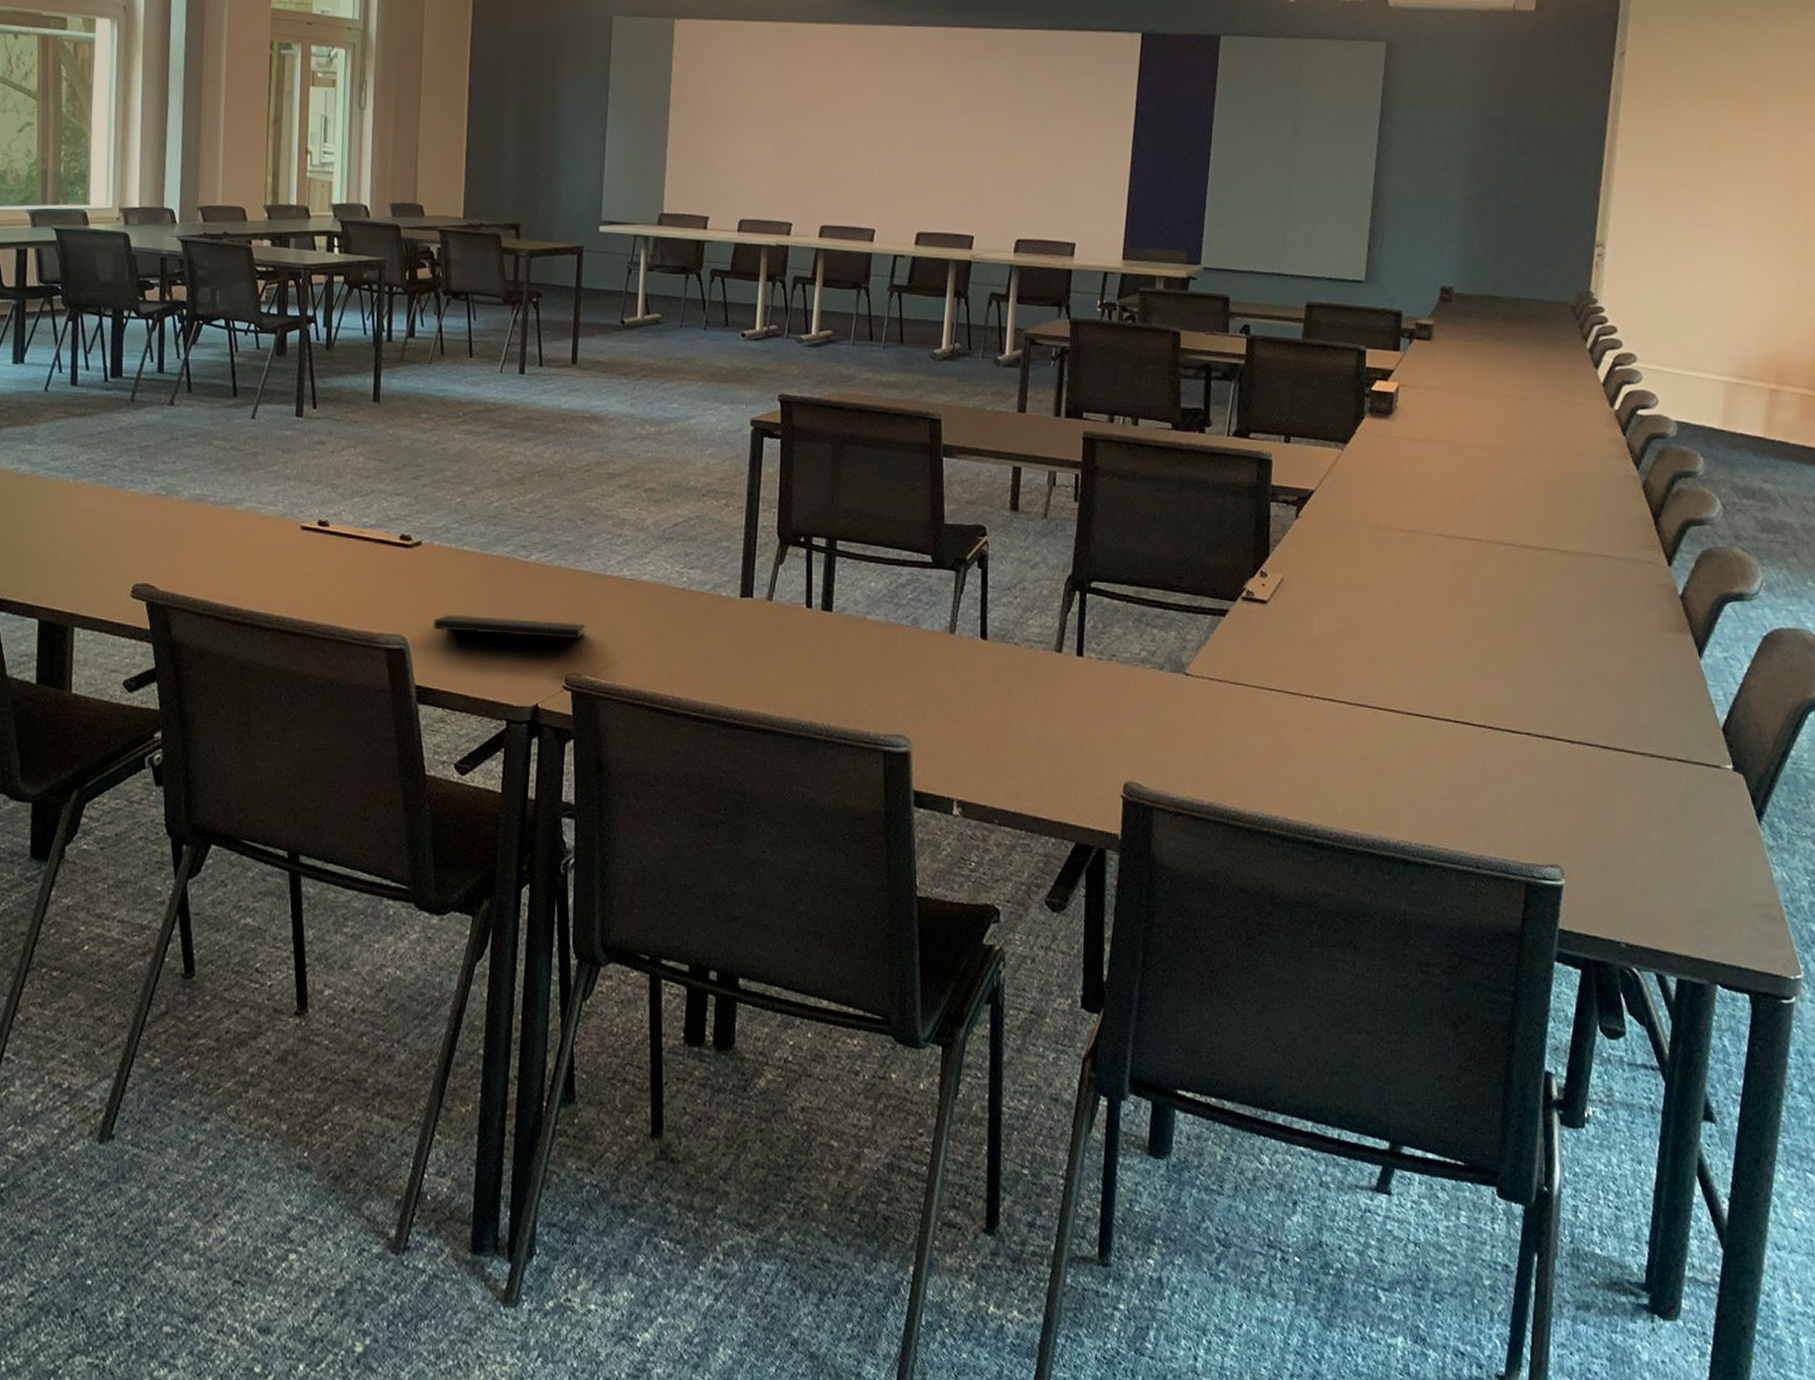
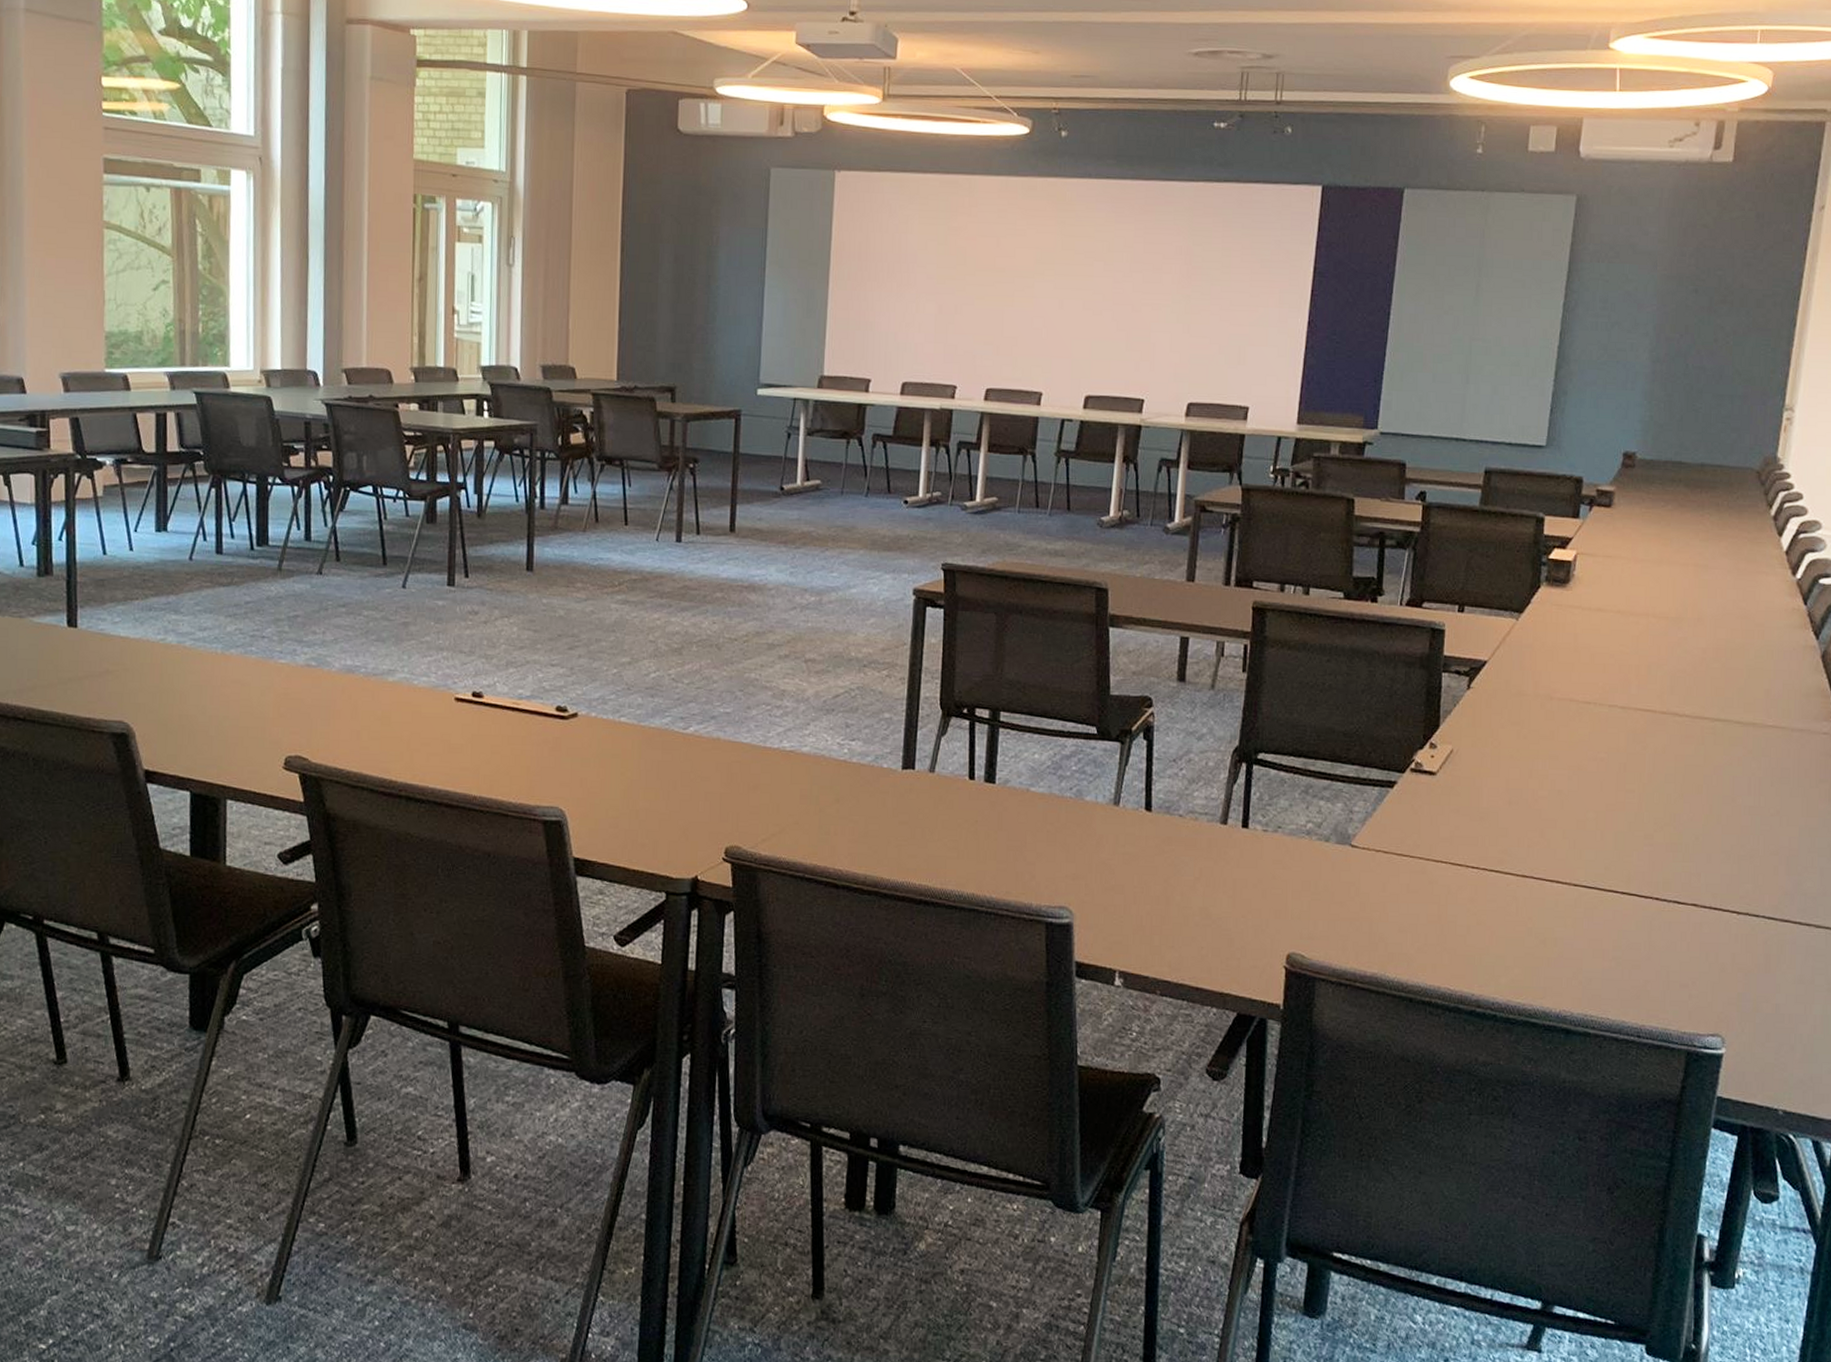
notepad: present [433,614,586,657] -> none [591,786,746,829]

